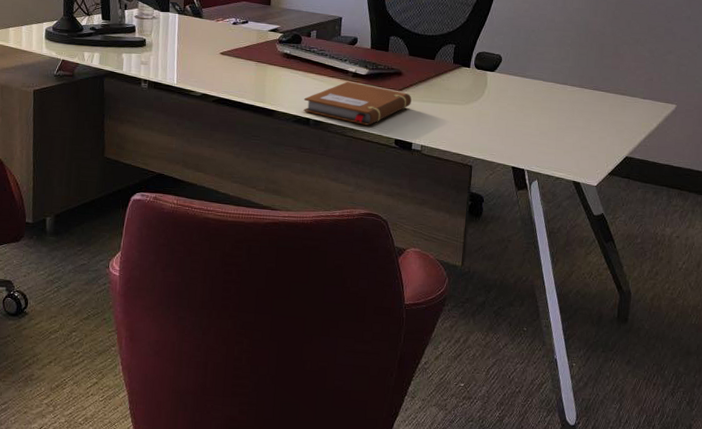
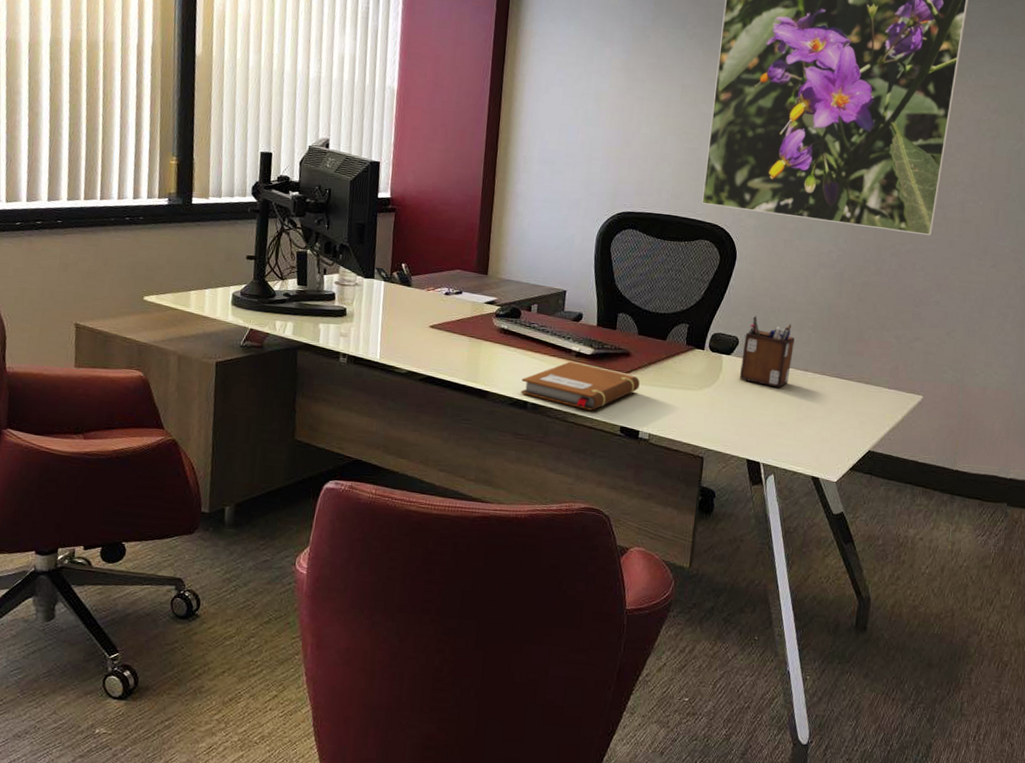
desk organizer: none [504,35,554,101] -> present [740,315,795,388]

